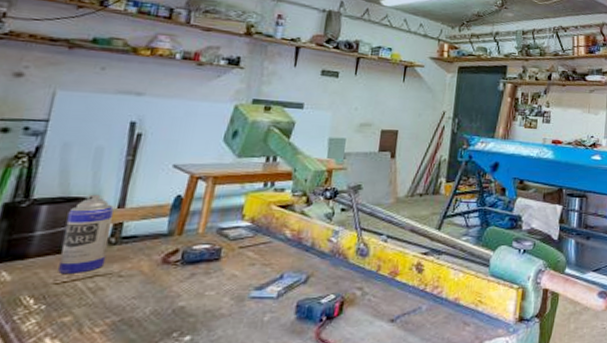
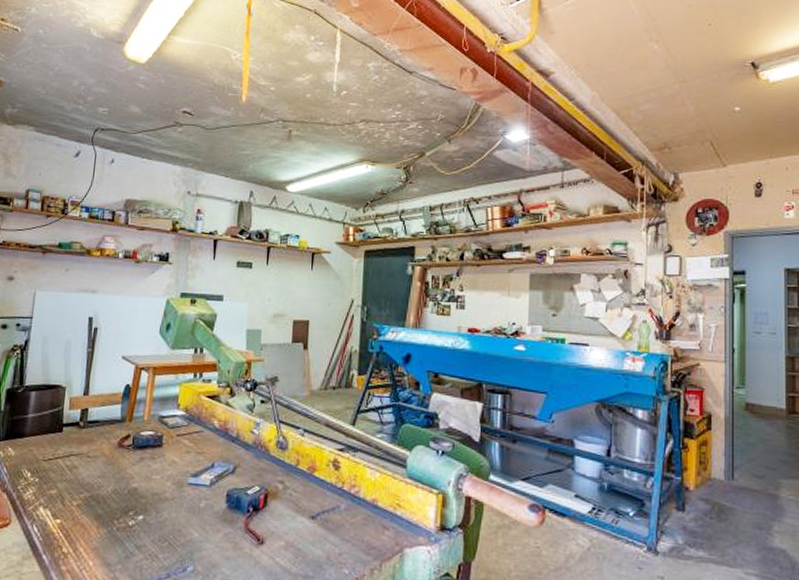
spray can: present [58,194,114,273] -> none [45,382,81,452]

